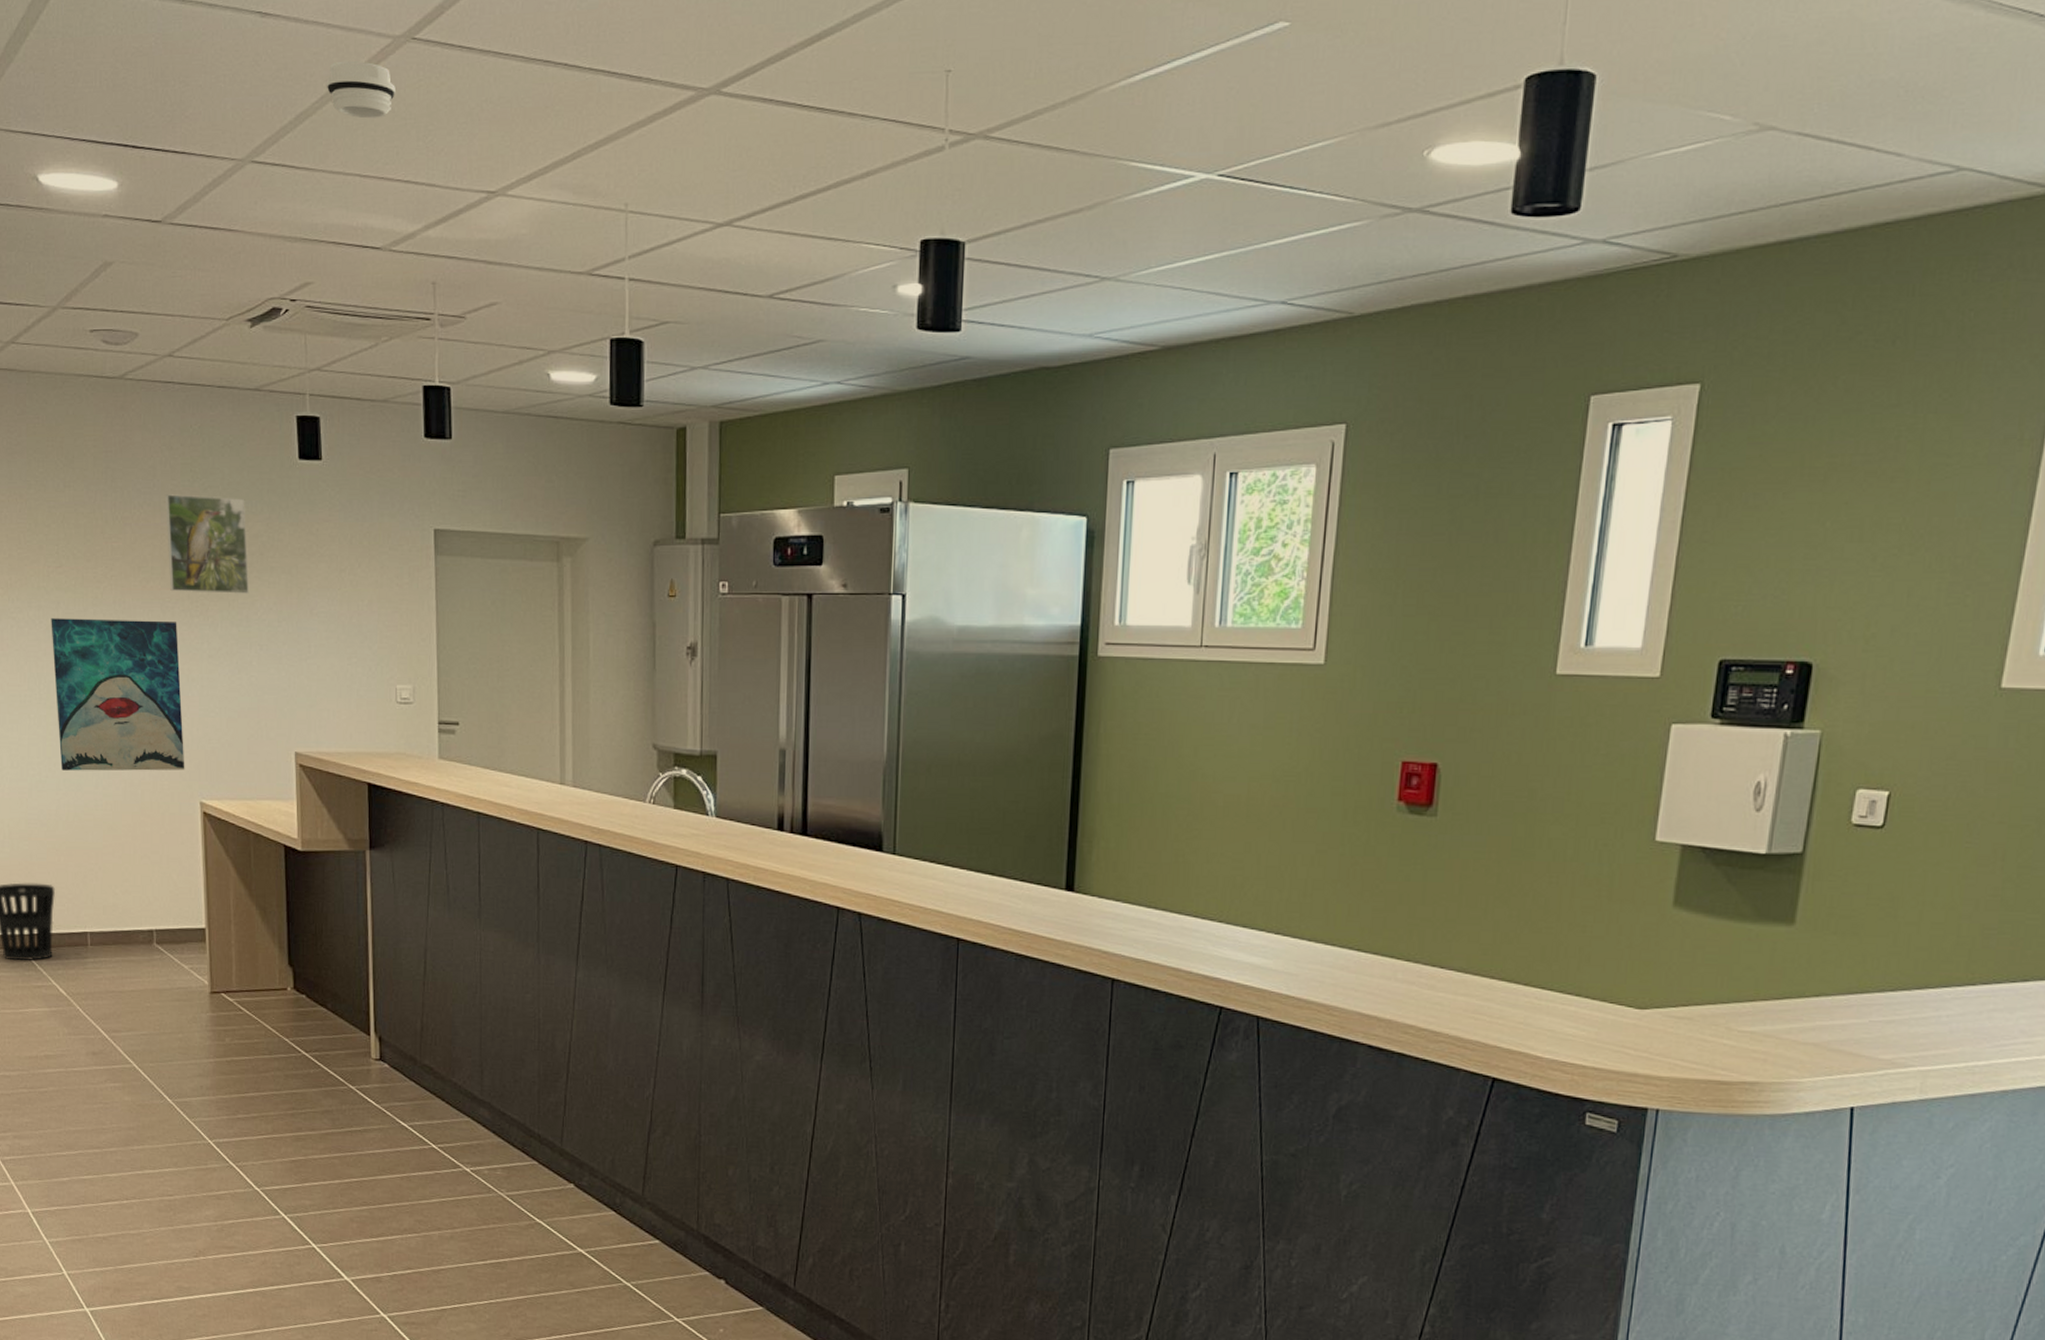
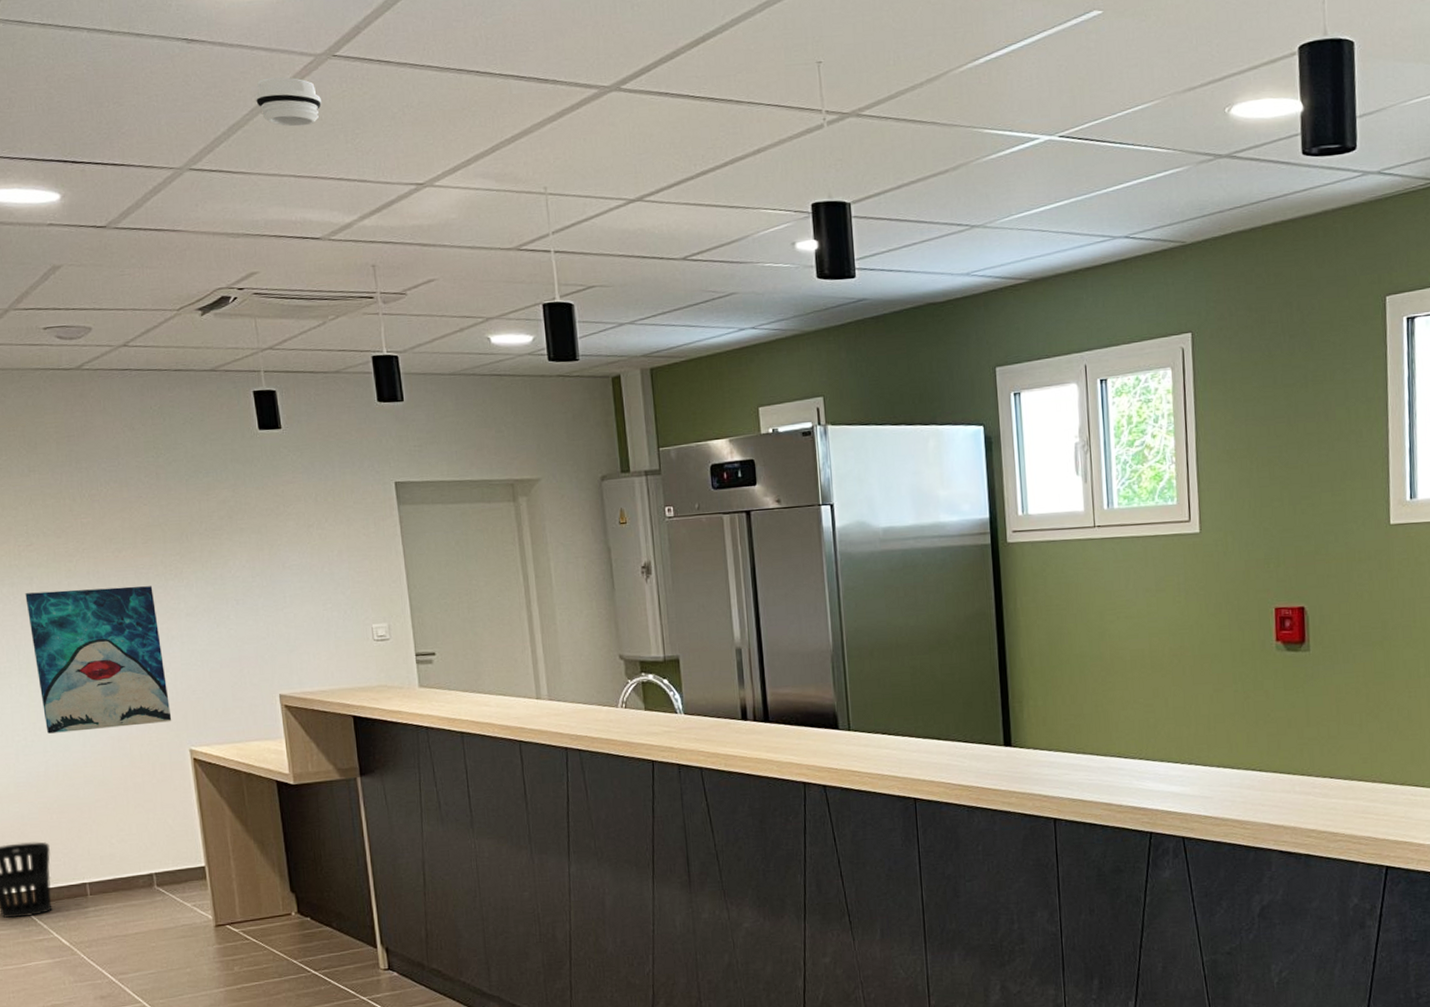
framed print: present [166,494,250,594] -> none [131,468,222,559]

